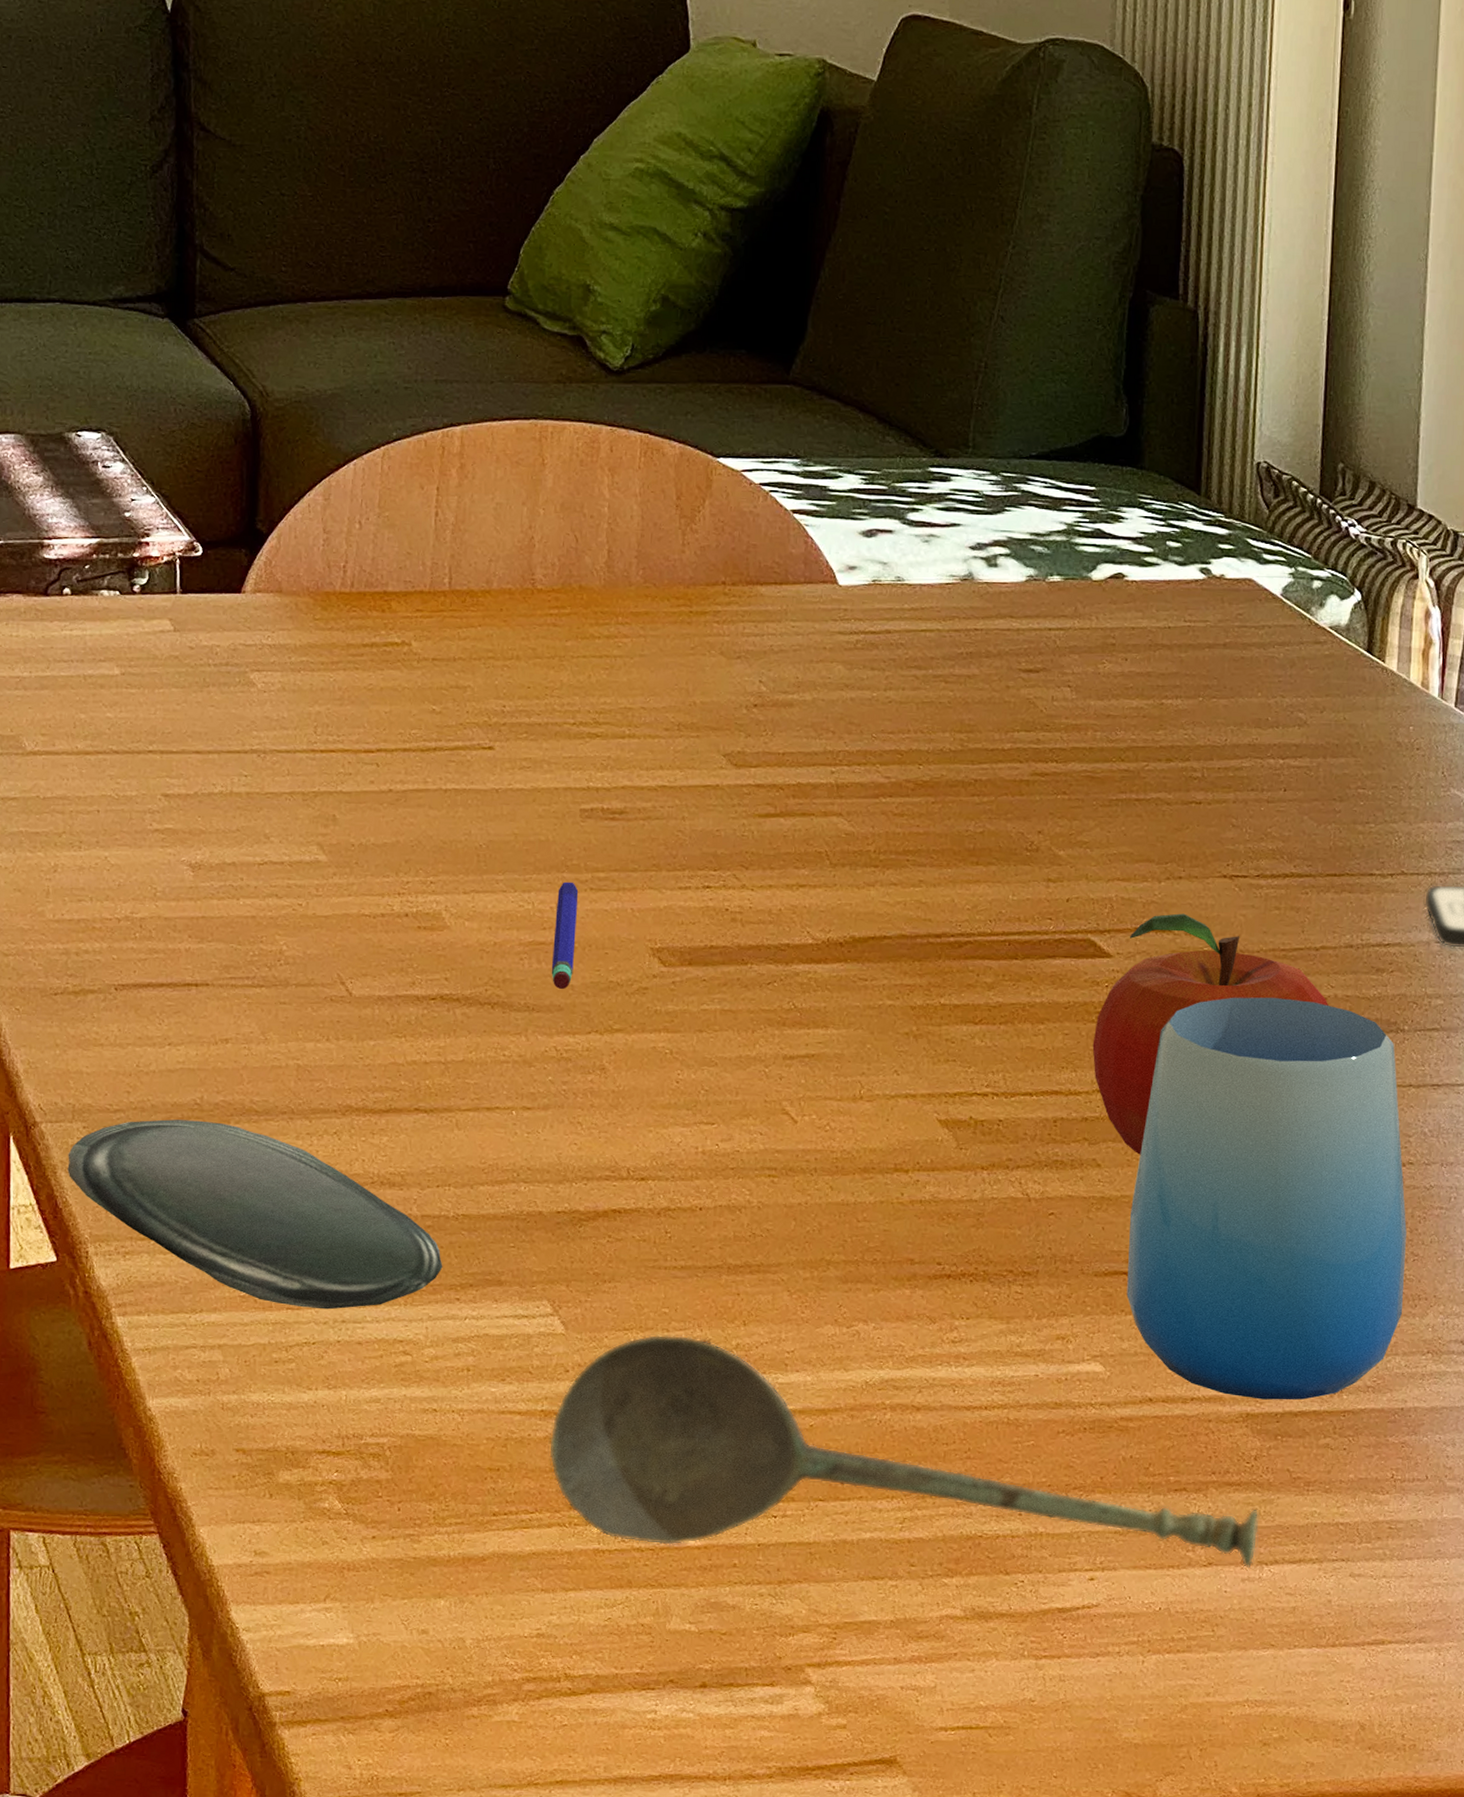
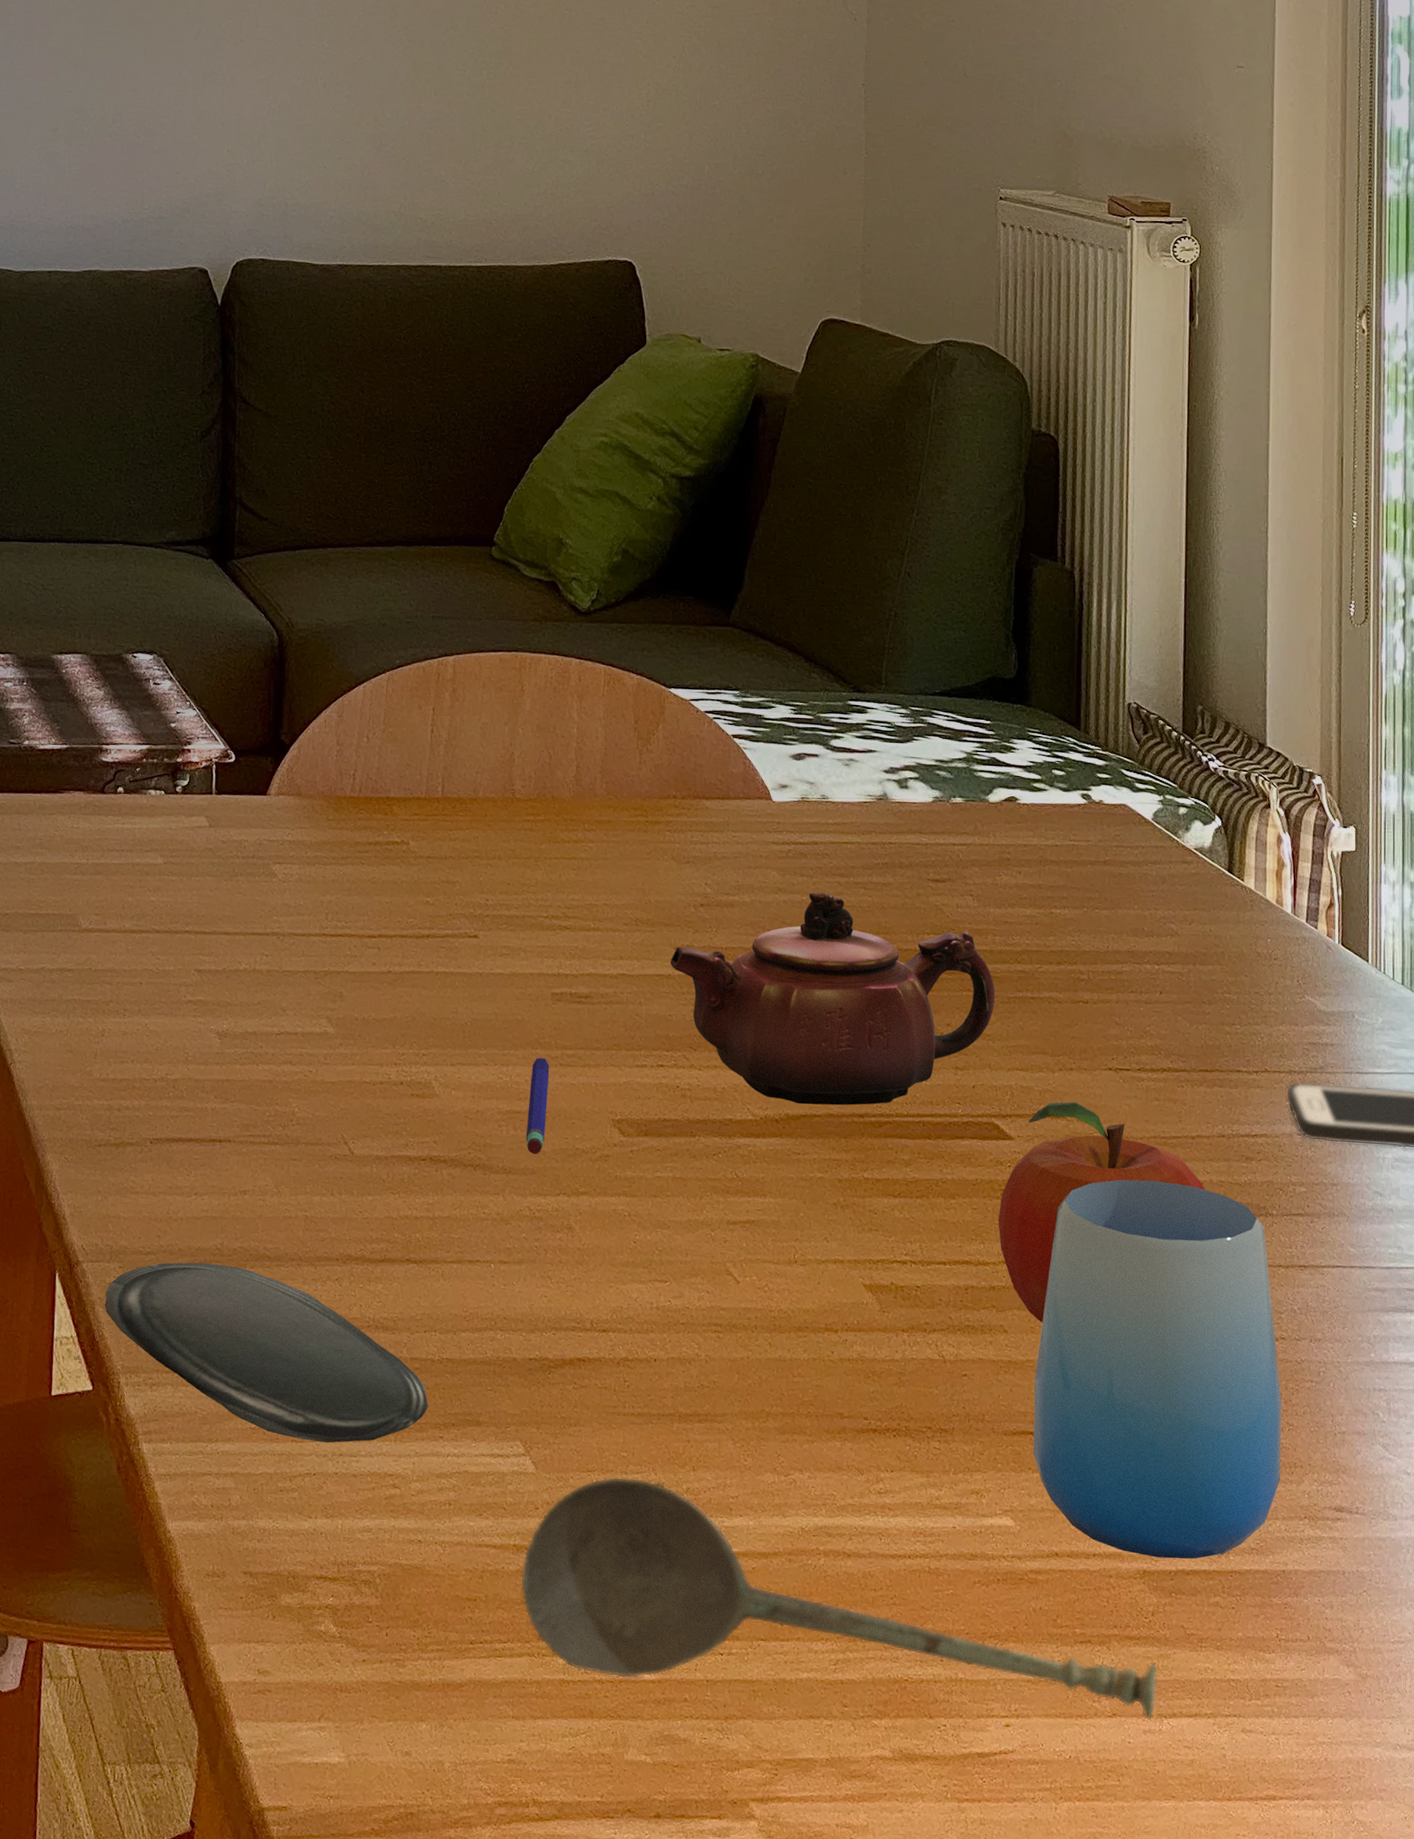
teapot: none [718,687,1095,926] -> present [670,892,996,1106]

